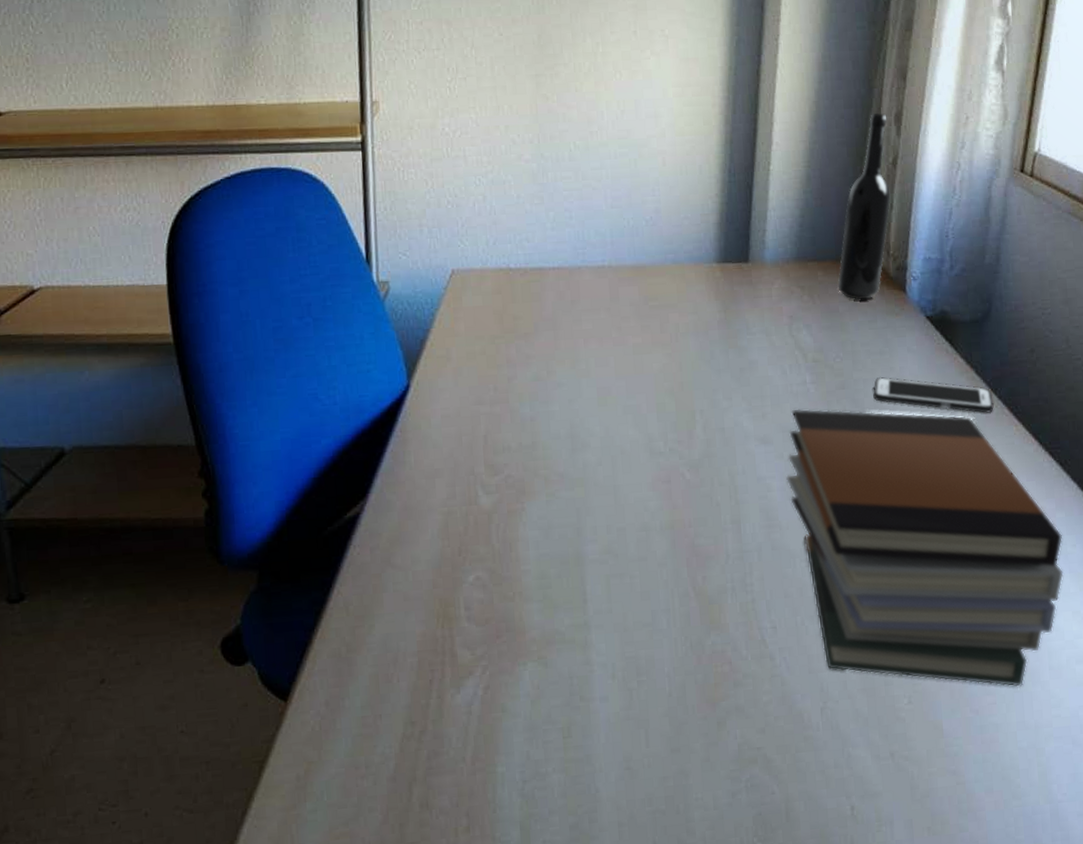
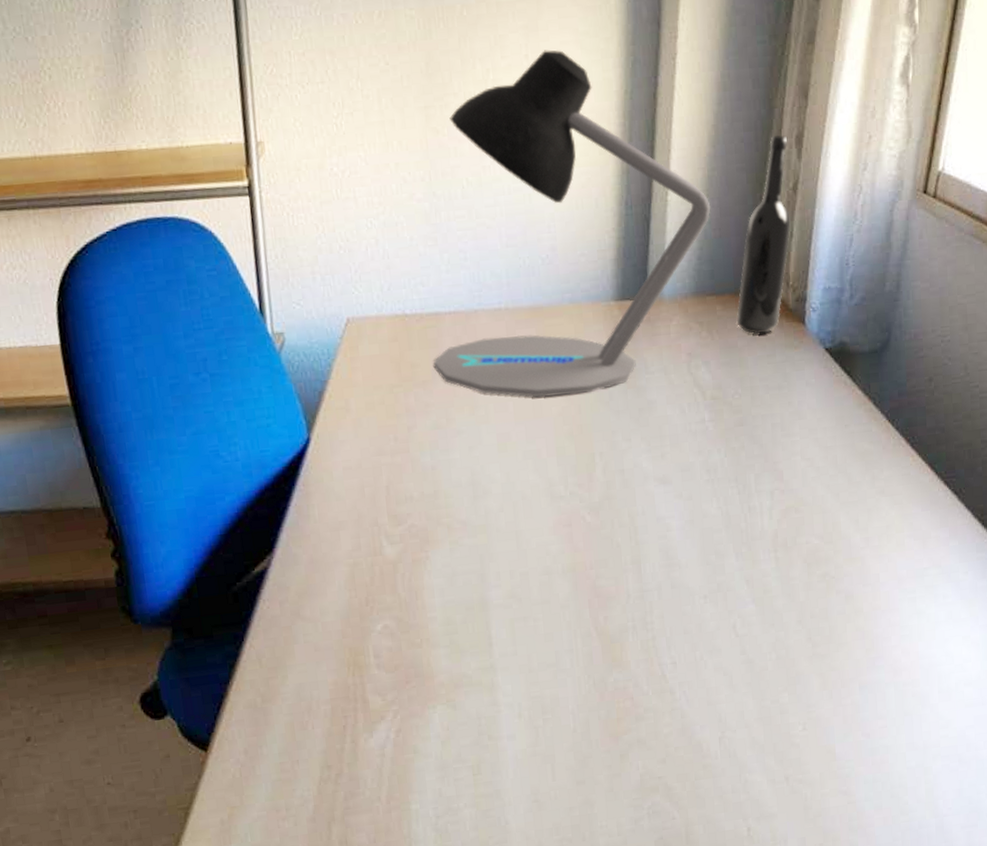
desk lamp: none [535,27,812,354] -> present [433,50,711,398]
book stack: present [786,408,1064,687] -> none [685,447,956,711]
cell phone: present [873,376,994,413] -> none [771,411,891,445]

